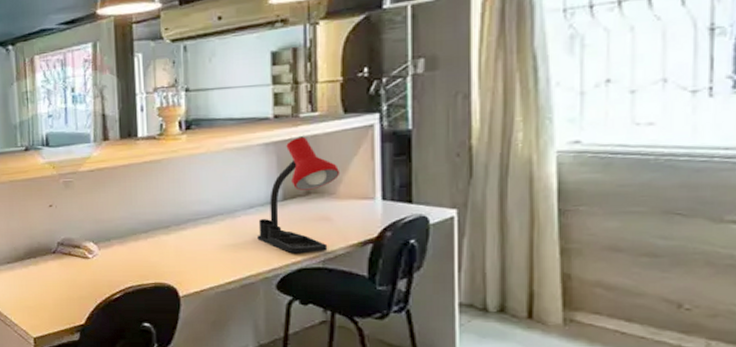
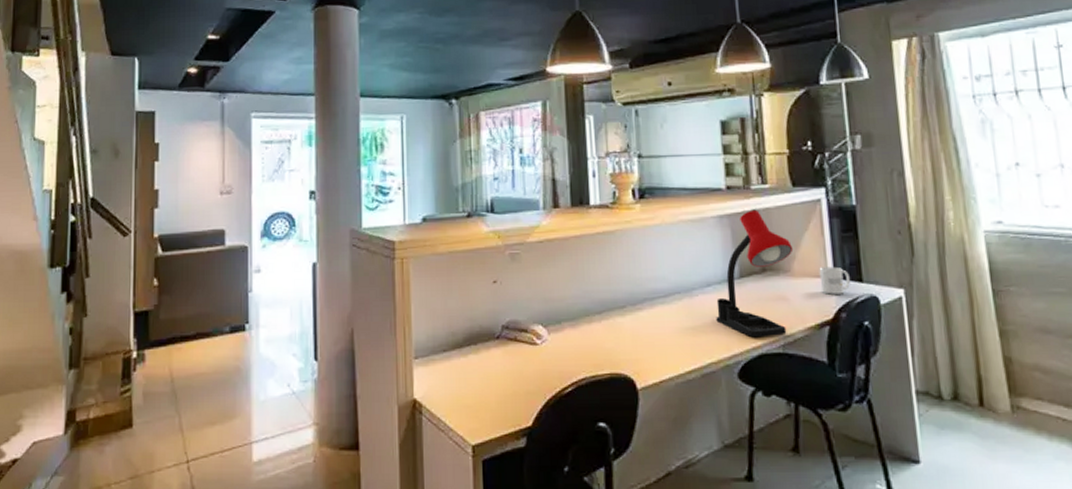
mug: none [366,189,398,215] -> present [819,266,850,295]

